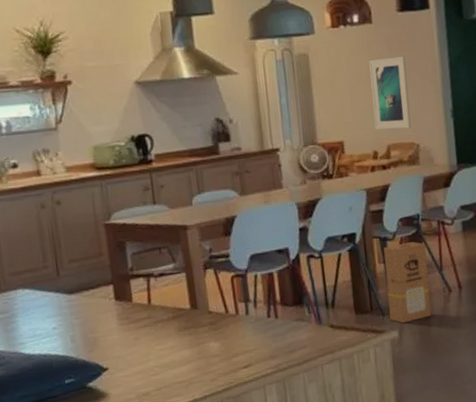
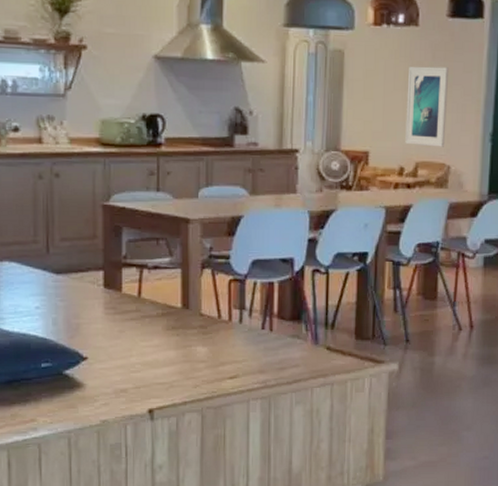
cardboard box: present [384,242,432,324] -> none [392,271,441,357]

